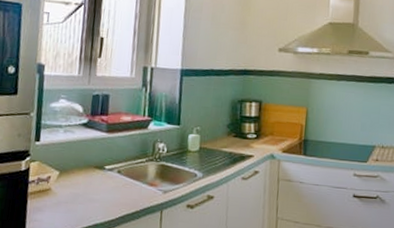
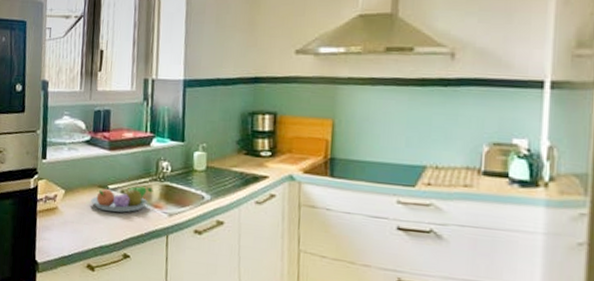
fruit bowl: none [86,166,150,192] -> present [91,186,153,213]

